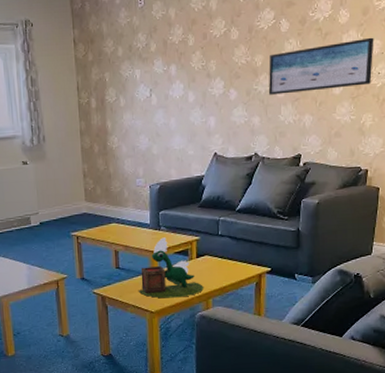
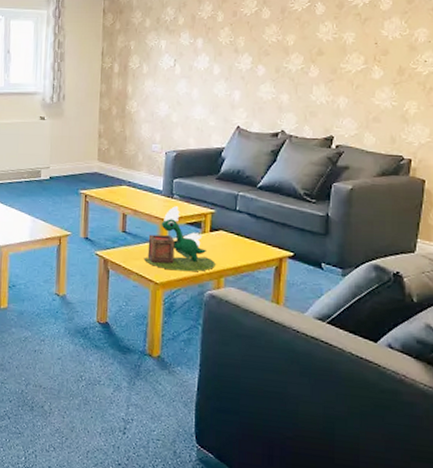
wall art: present [268,37,374,95] -> none [299,25,420,75]

